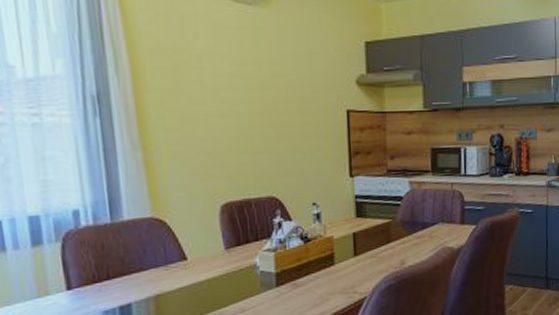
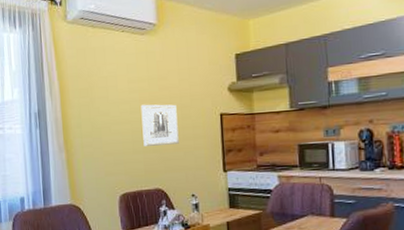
wall art: none [248,93,297,145] -> present [141,104,179,146]

